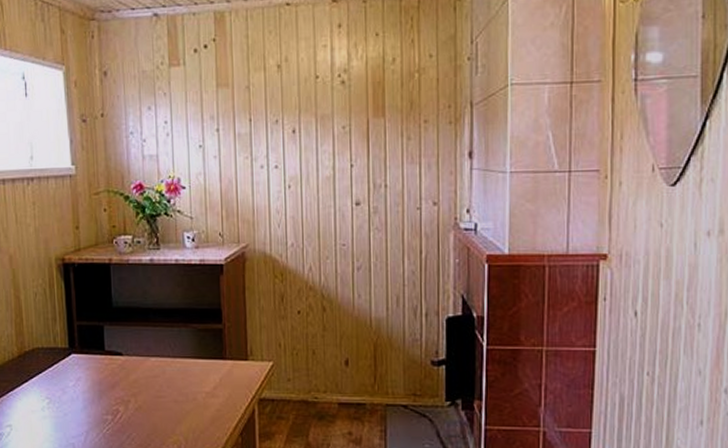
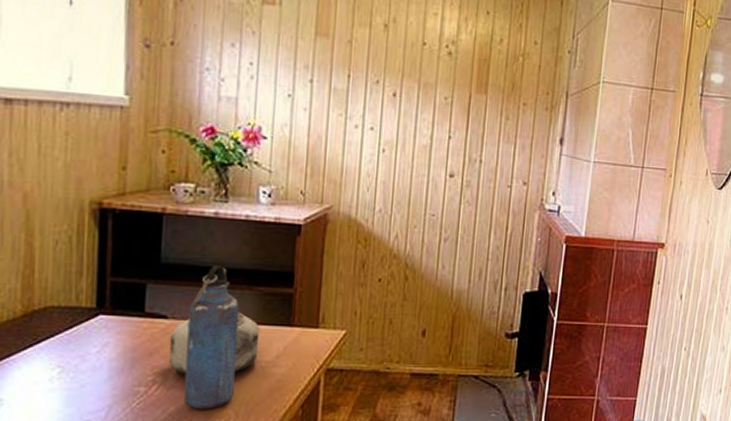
kettle: none [127,308,199,405] -> present [169,267,260,375]
water bottle: none [138,307,182,436] -> present [183,265,240,410]

